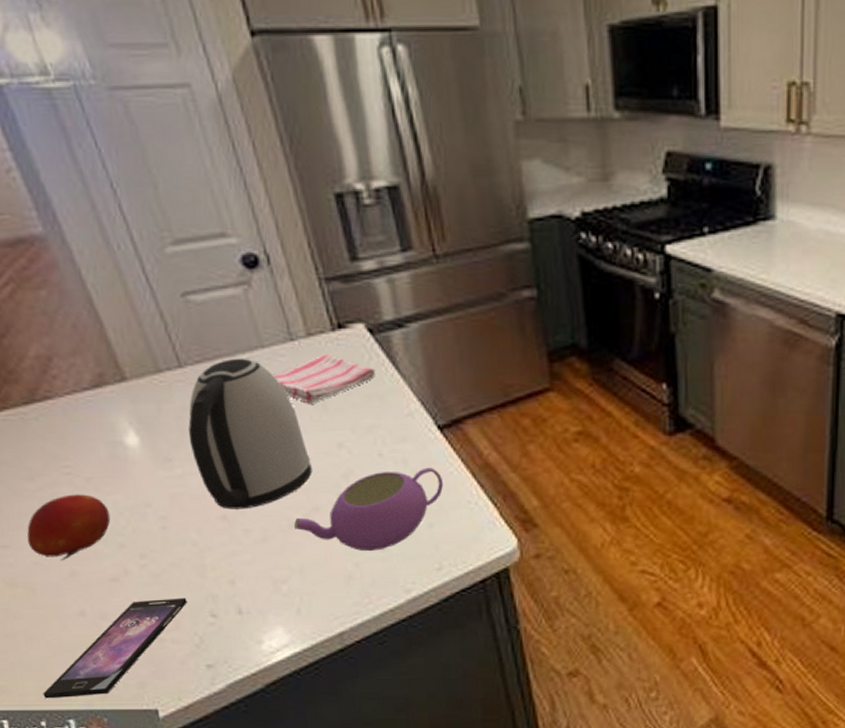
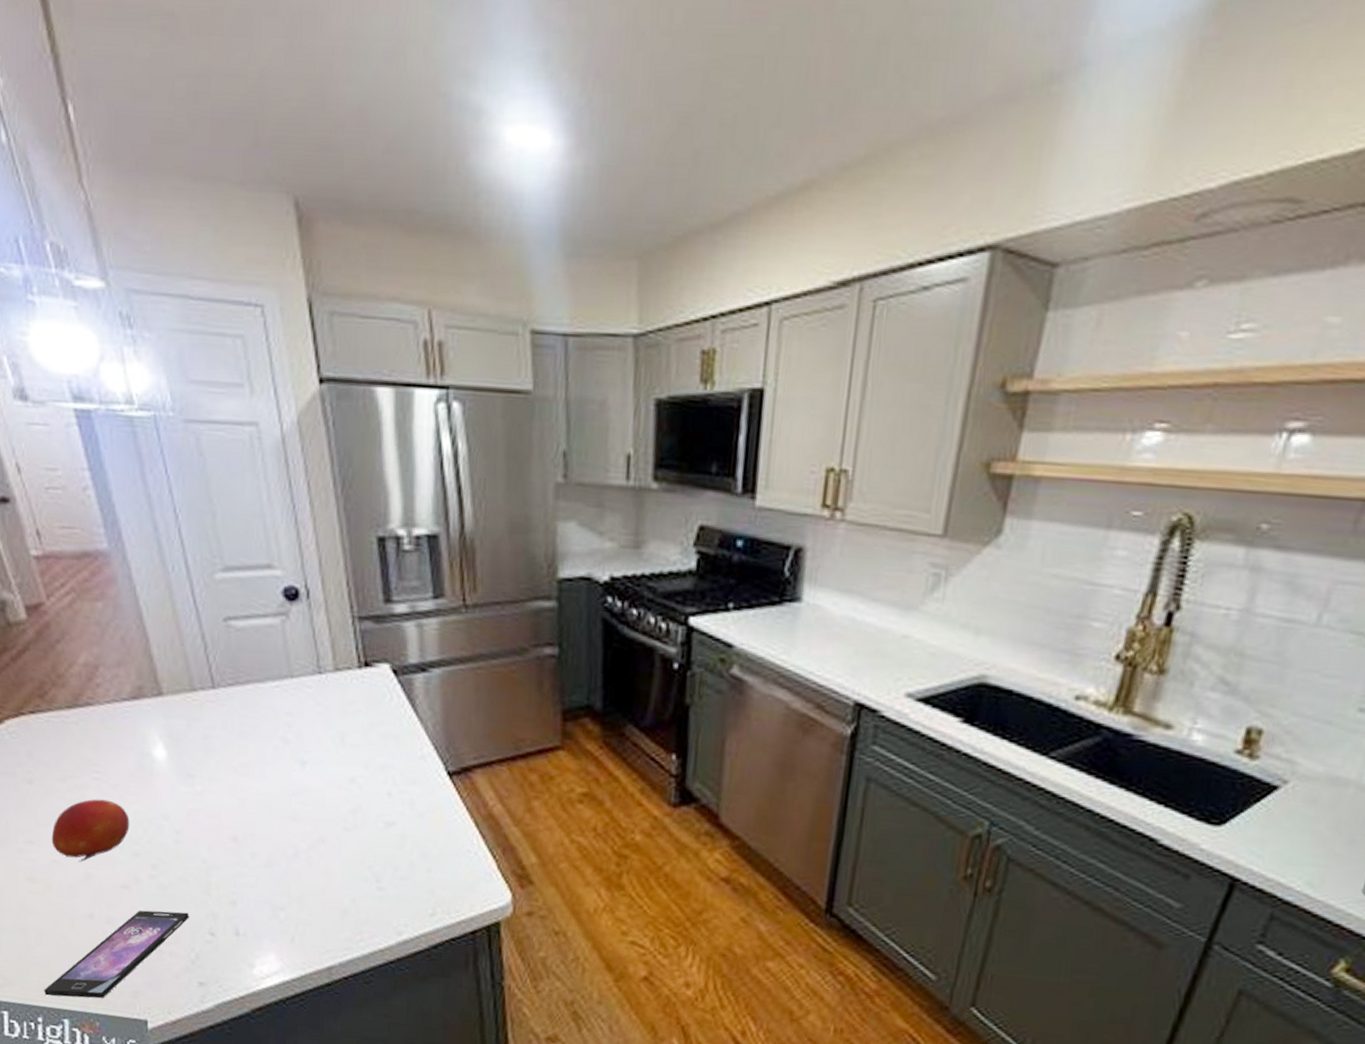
kettle: present [188,358,312,510] -> none [212,685,323,833]
dish towel: present [272,354,376,404] -> none [297,689,395,737]
teapot: present [294,467,444,551] -> none [299,811,447,889]

